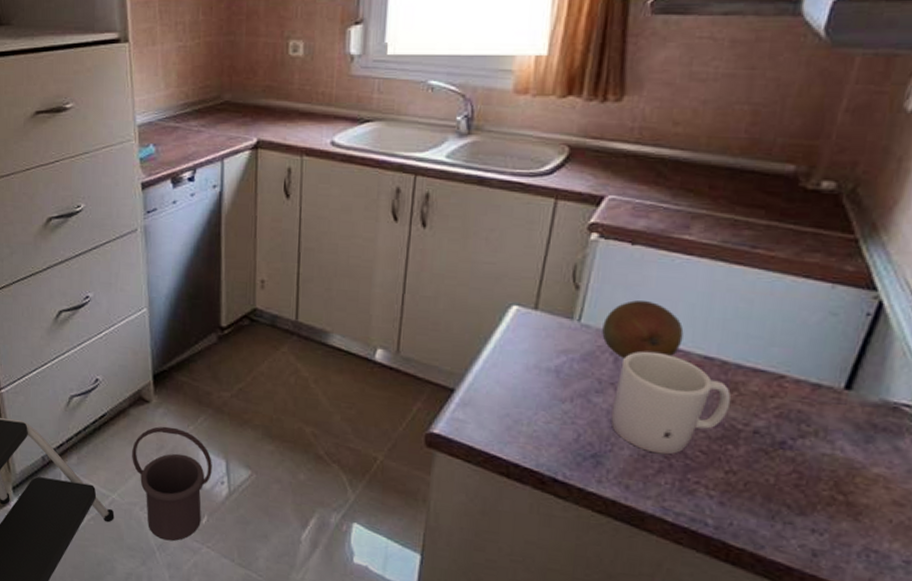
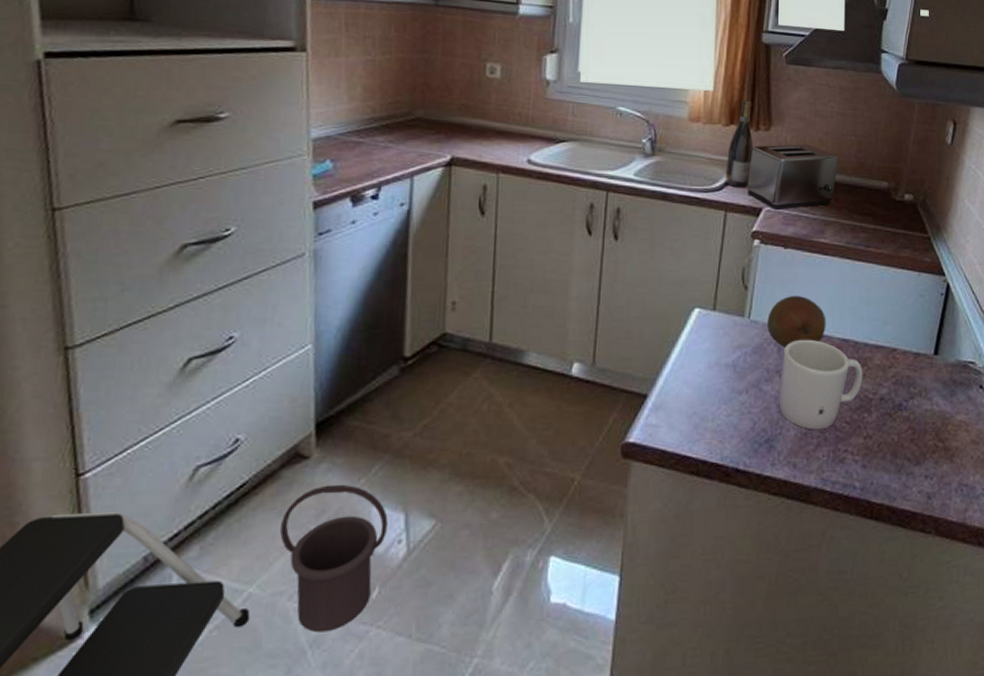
wine bottle: none [557,64,598,171] -> present [725,99,754,187]
toaster: none [585,117,720,198] -> present [747,144,838,210]

